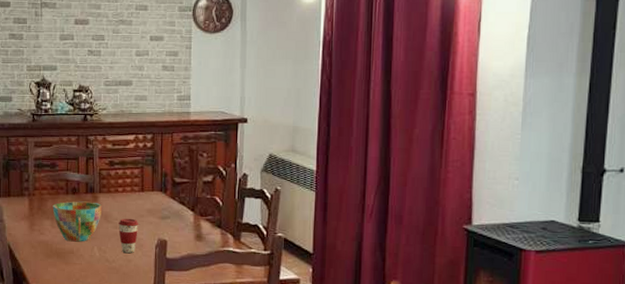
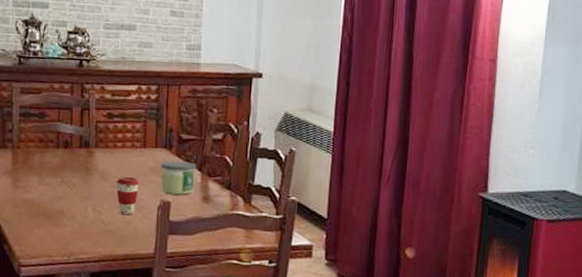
cup: present [52,201,103,242] -> none [40,156,99,202]
candle: none [157,202,190,234] -> present [161,160,197,195]

